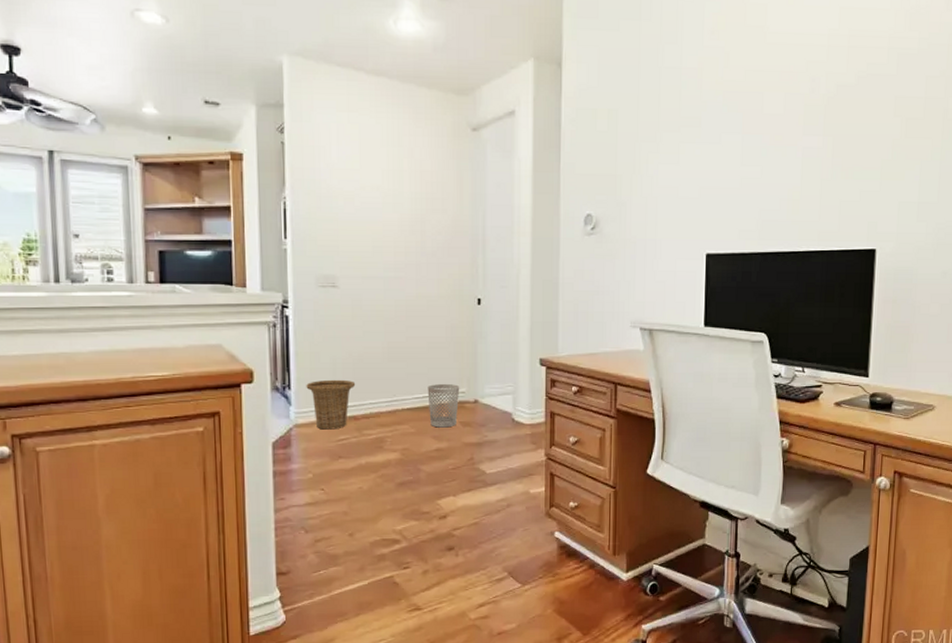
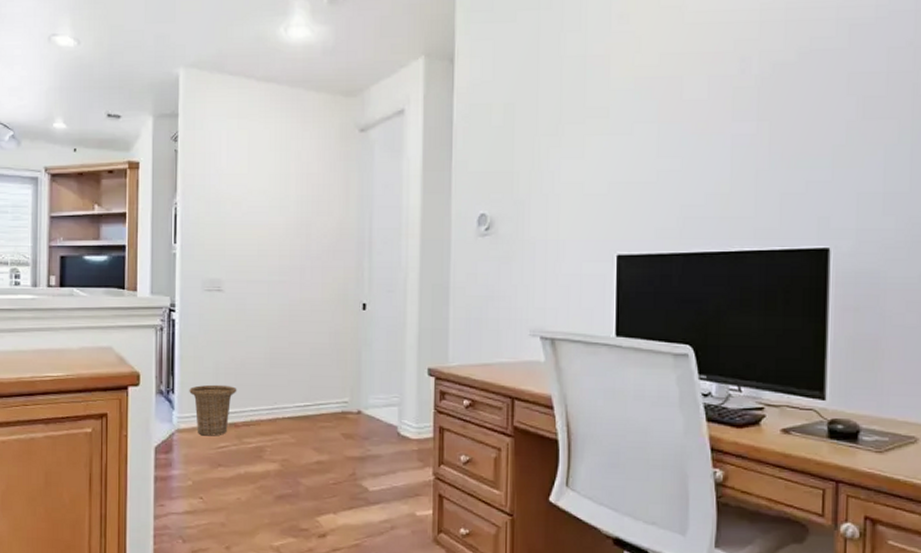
wastebasket: present [427,384,460,428] -> none [309,393,343,439]

